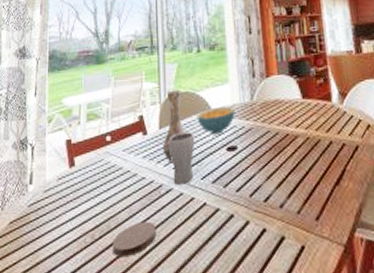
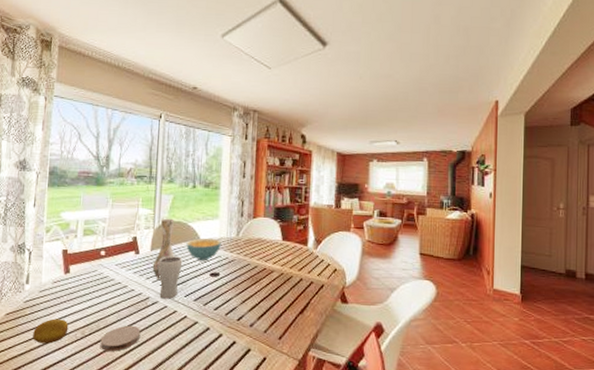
fruit: none [39,222,77,255] -> present [33,318,69,344]

